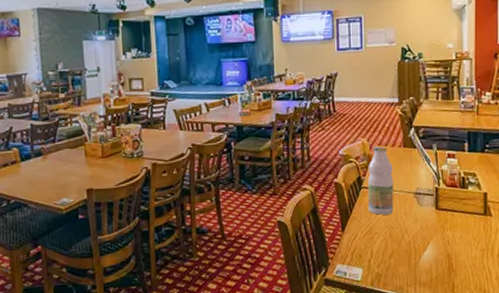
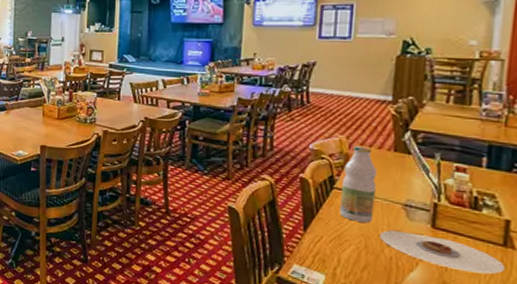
plate: none [400,216,487,242] -> present [380,230,505,274]

